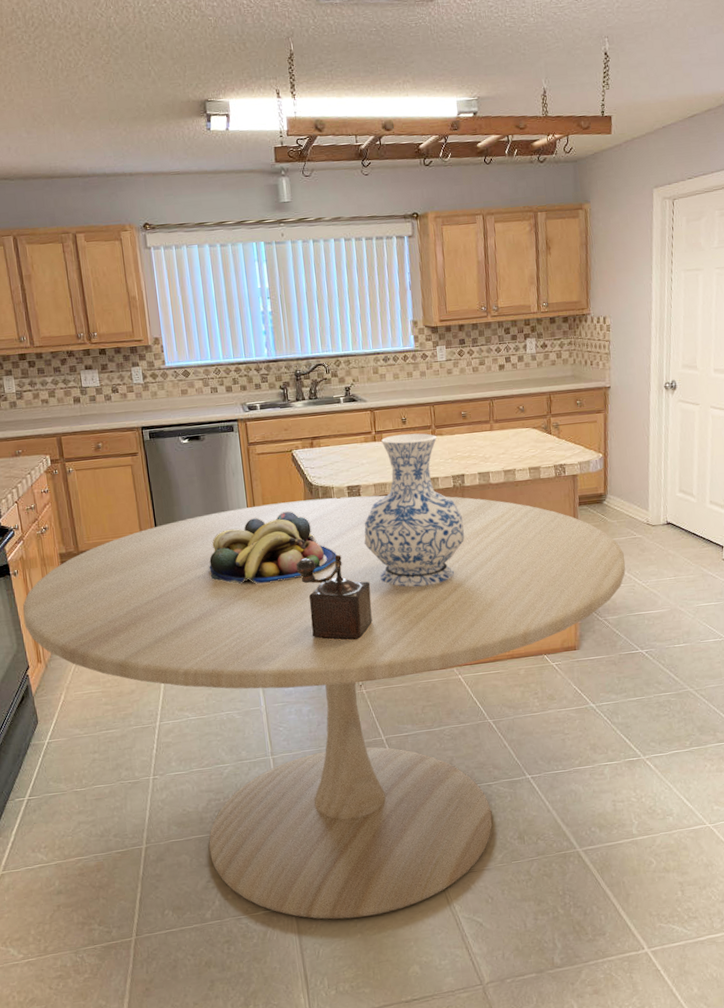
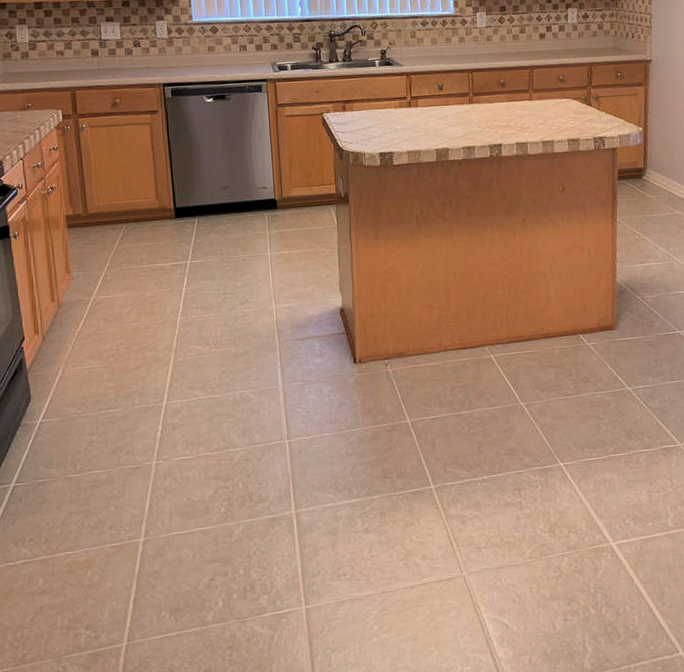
dining table: present [22,495,626,920] -> none [21,163,665,622]
fruit bowl: present [209,511,337,584] -> none [229,177,366,253]
pepper mill: present [295,554,373,641] -> none [322,224,402,316]
vase: present [364,433,465,587] -> none [395,100,500,260]

